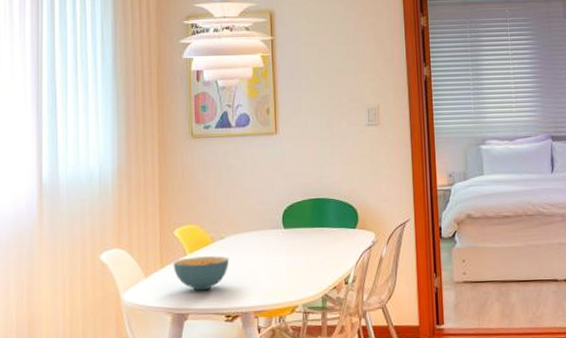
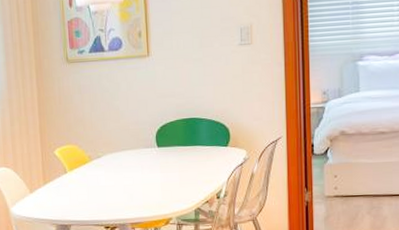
cereal bowl: present [173,256,230,291] -> none [55,173,107,205]

